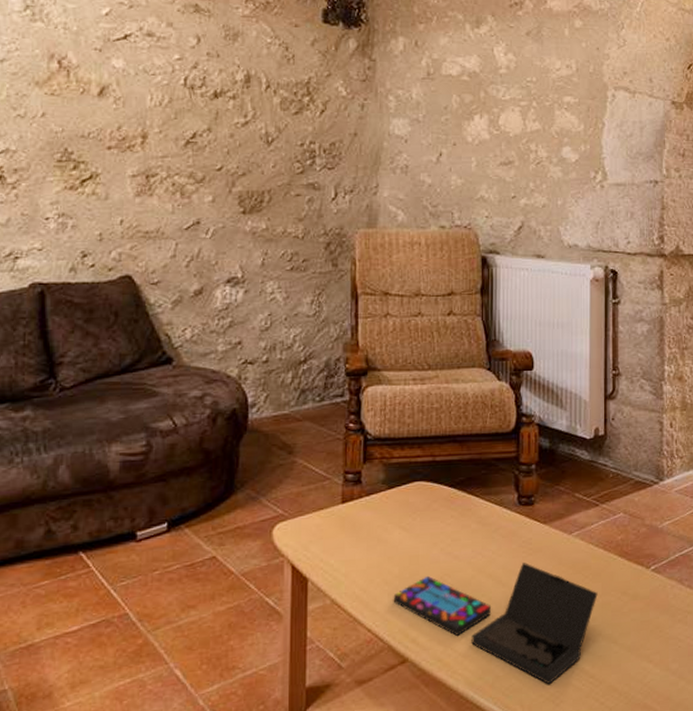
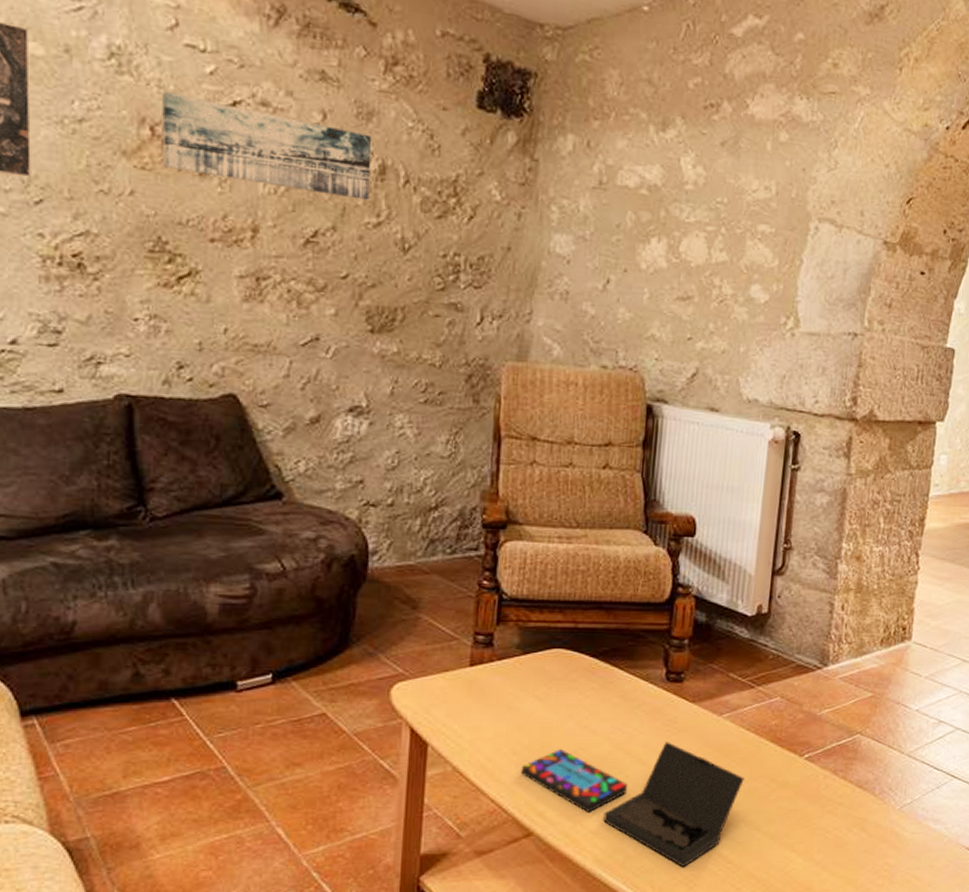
wall art: none [67,32,238,105] -> present [161,91,372,201]

